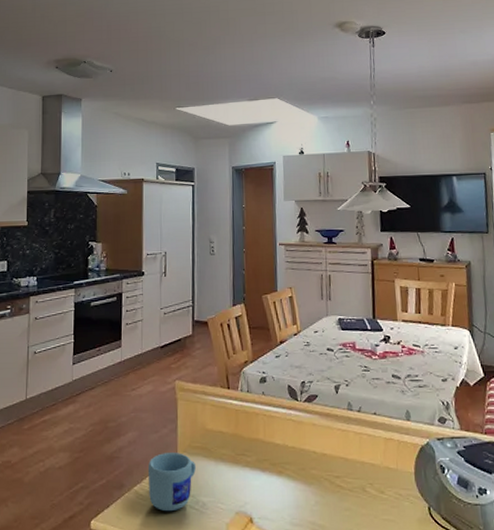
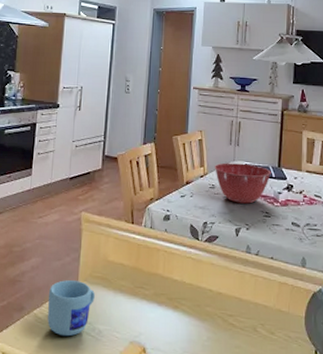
mixing bowl: none [308,318,366,359] -> present [215,163,271,204]

